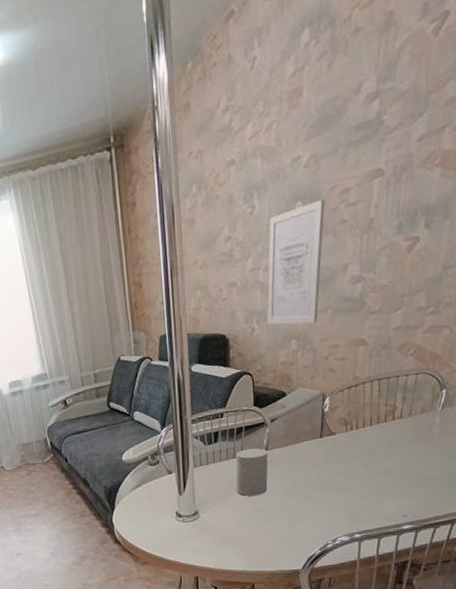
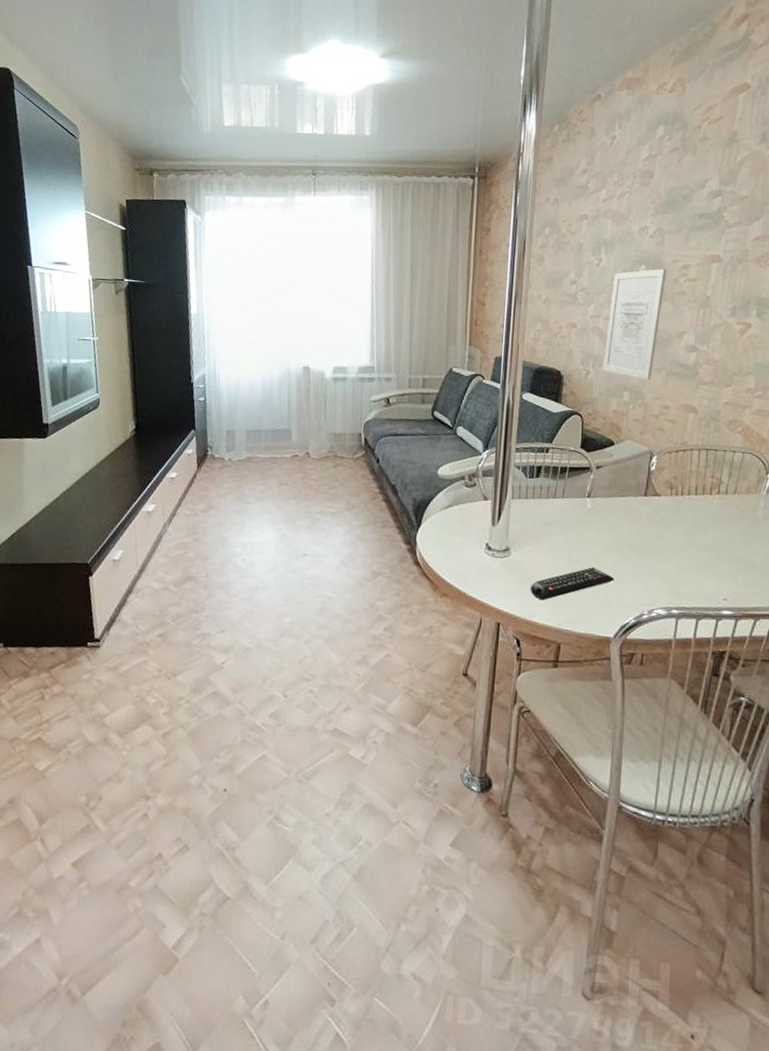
remote control: none [221,512,298,551] -> present [530,567,615,601]
cup: present [235,448,269,496] -> none [552,491,591,544]

